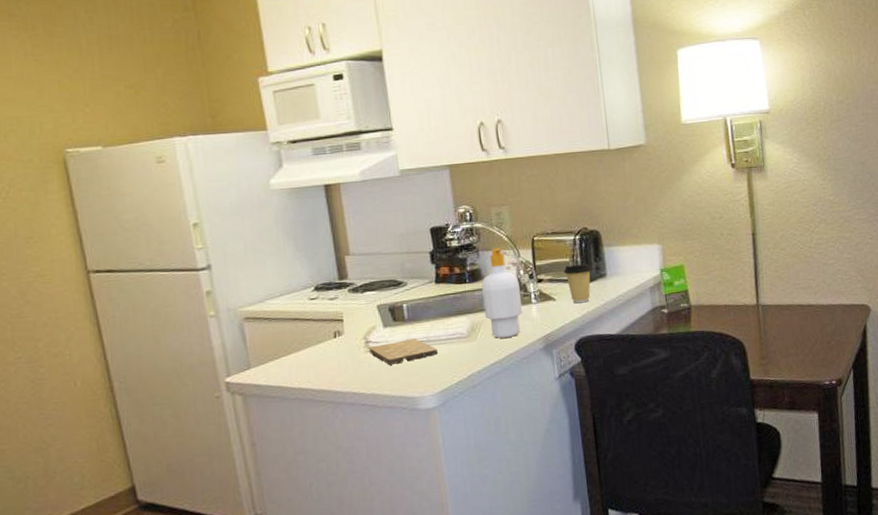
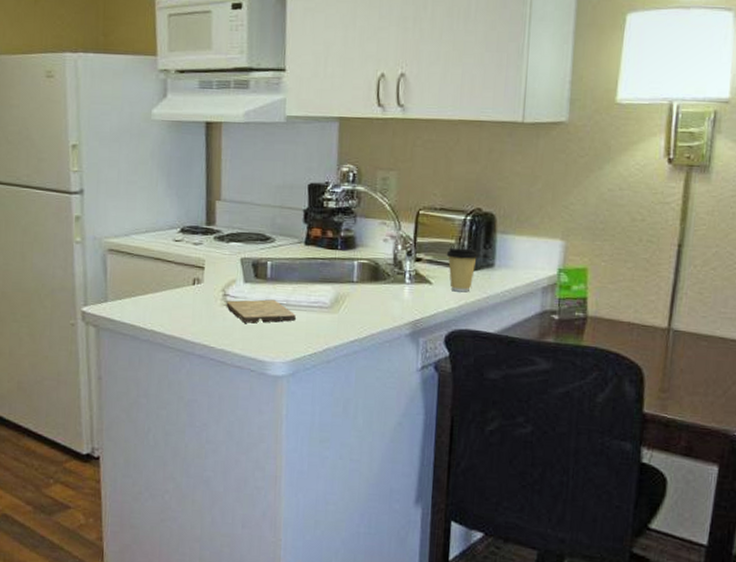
soap bottle: present [482,248,523,338] -> none [351,216,395,316]

